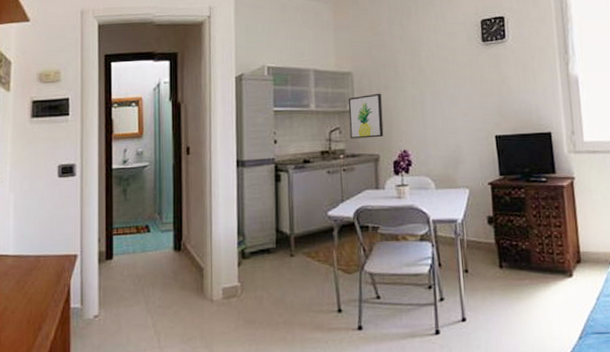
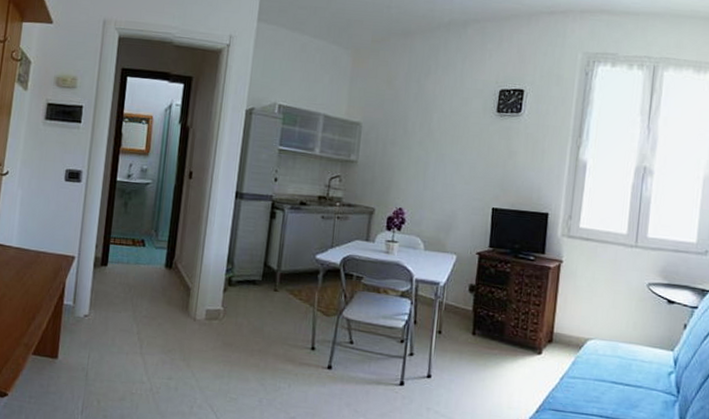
wall art: present [348,93,384,139] -> none [349,147,387,192]

